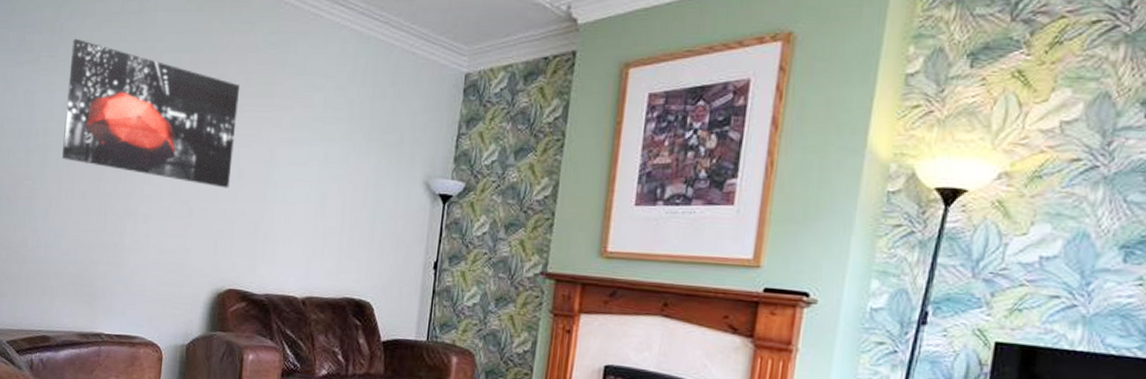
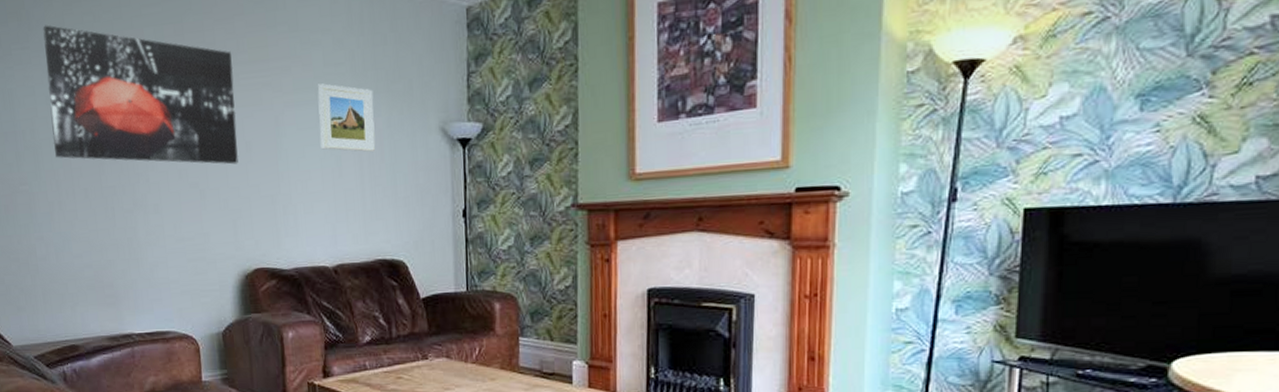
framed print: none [308,125,366,195] -> present [317,83,375,152]

